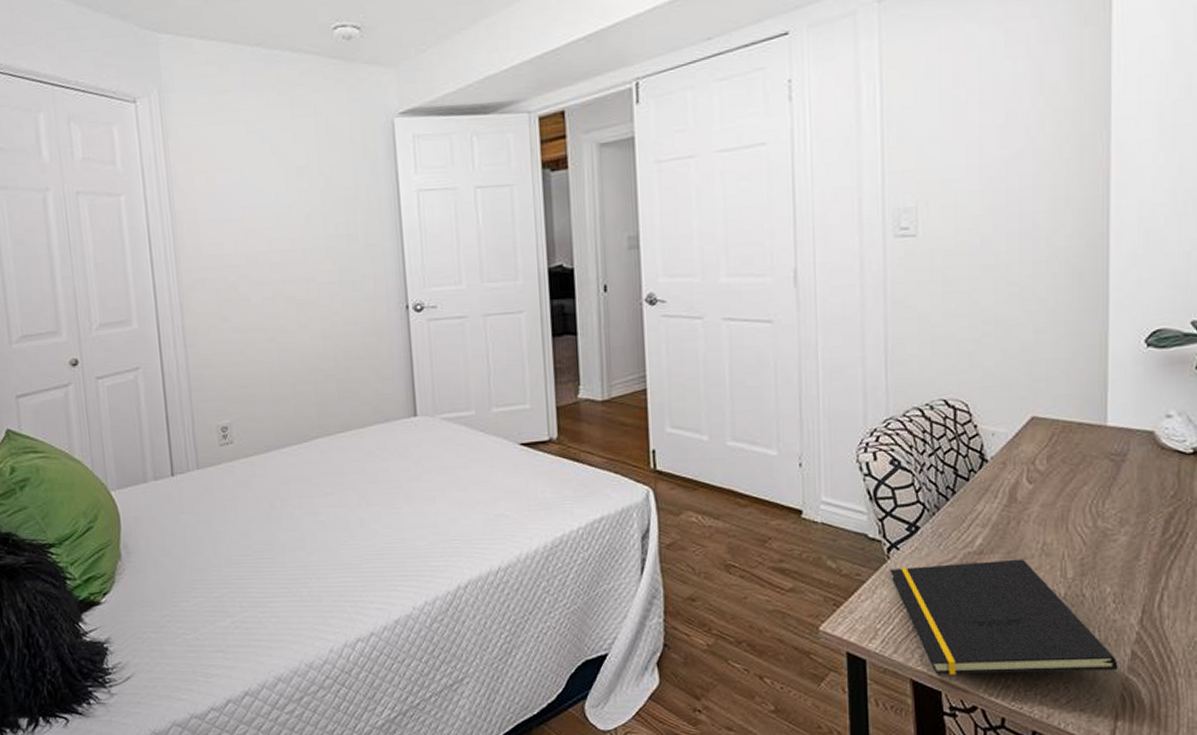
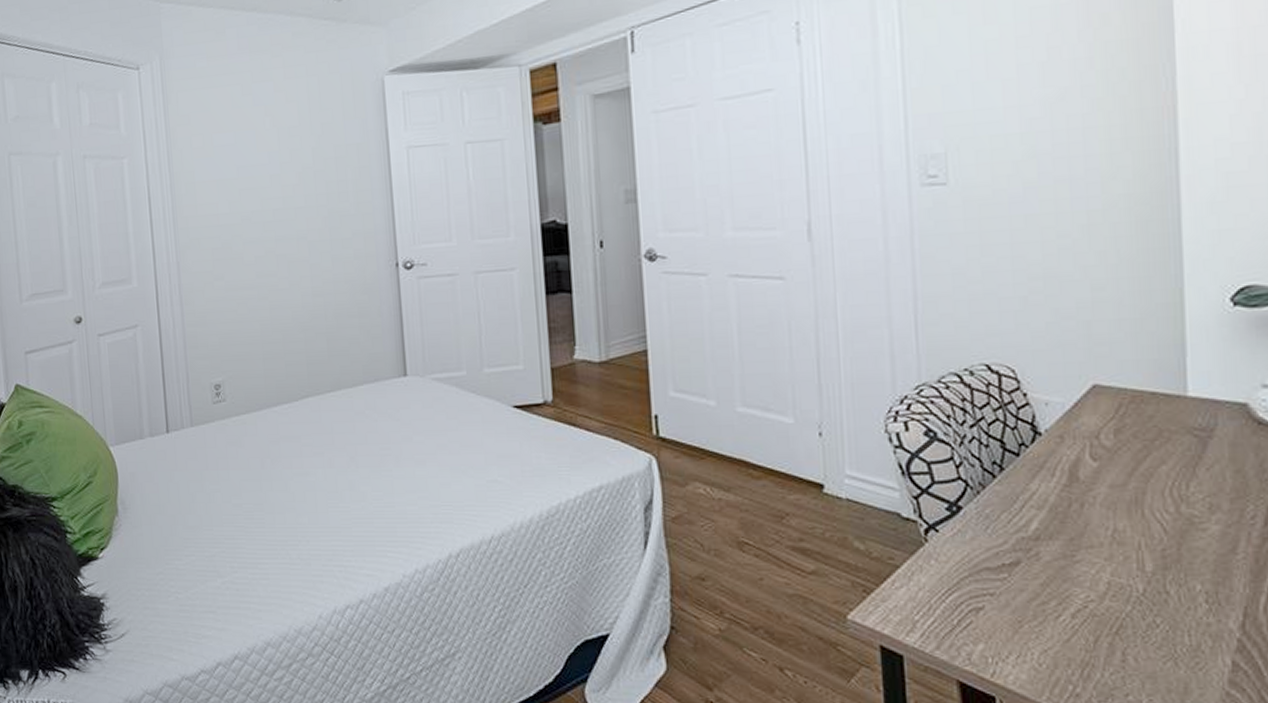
notepad: present [890,559,1118,675] -> none [929,547,1216,683]

